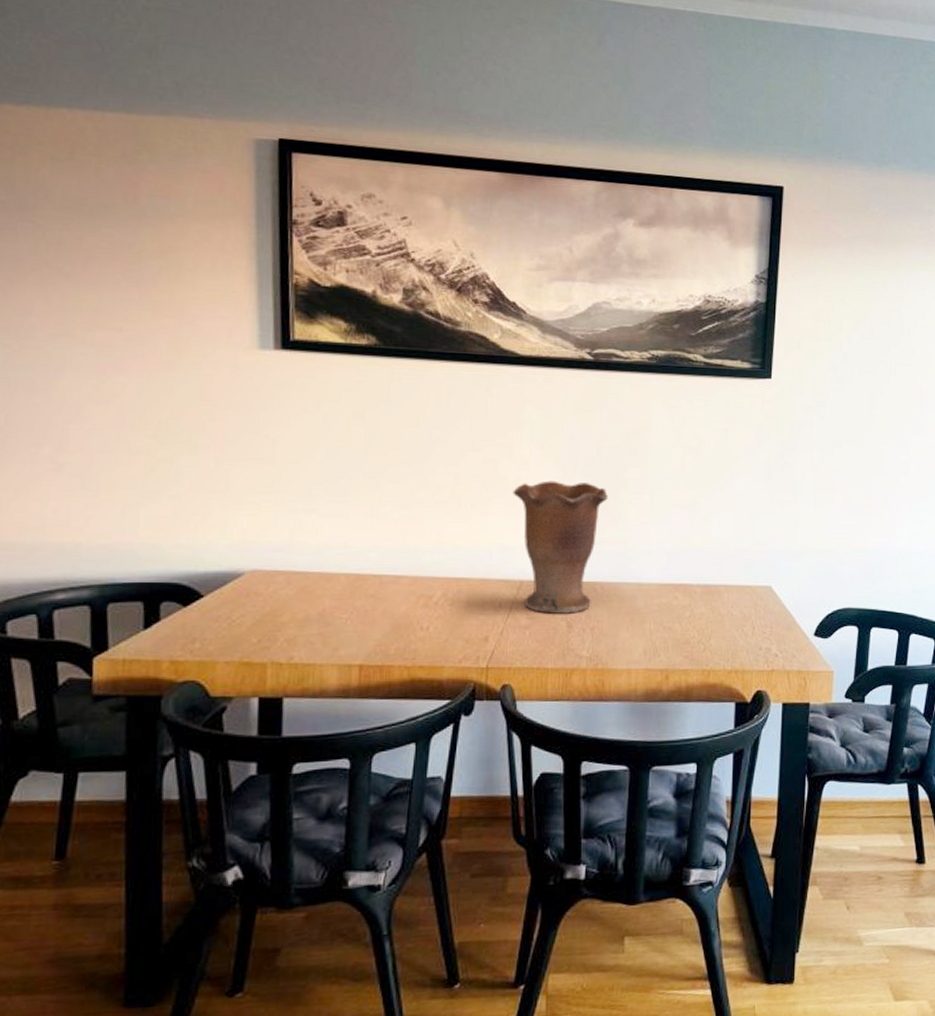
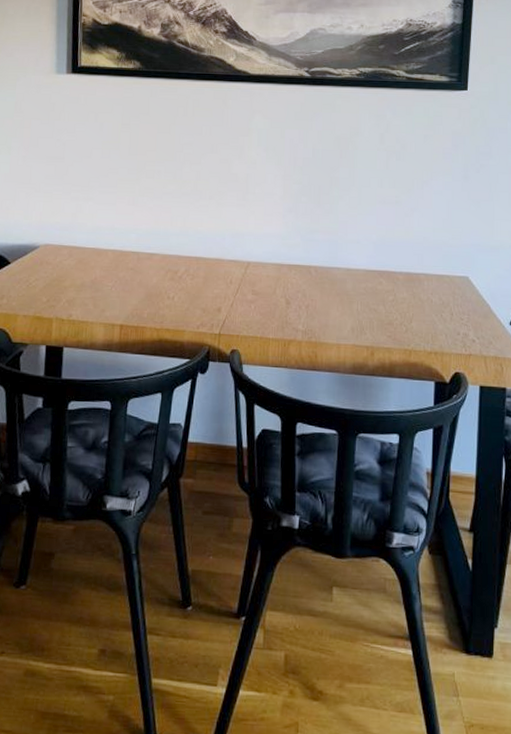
vase: present [513,480,608,614] -> none [243,178,322,292]

